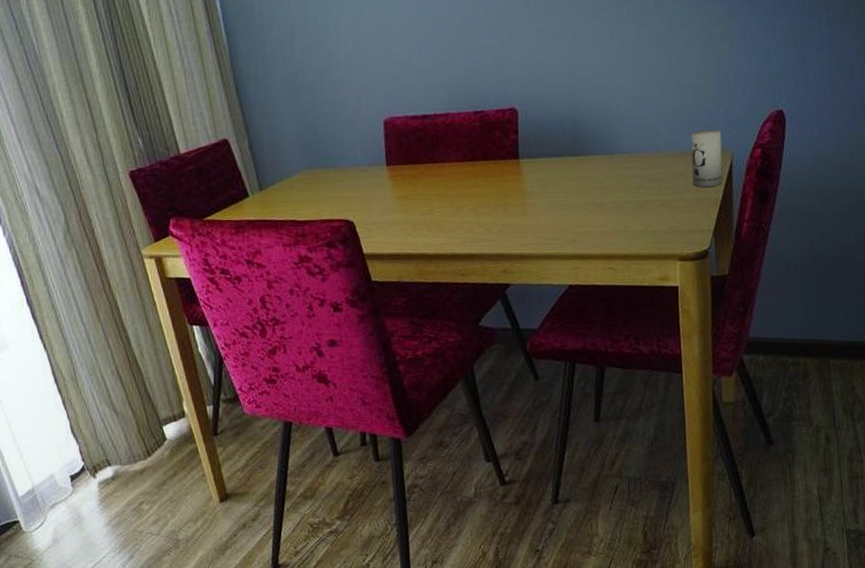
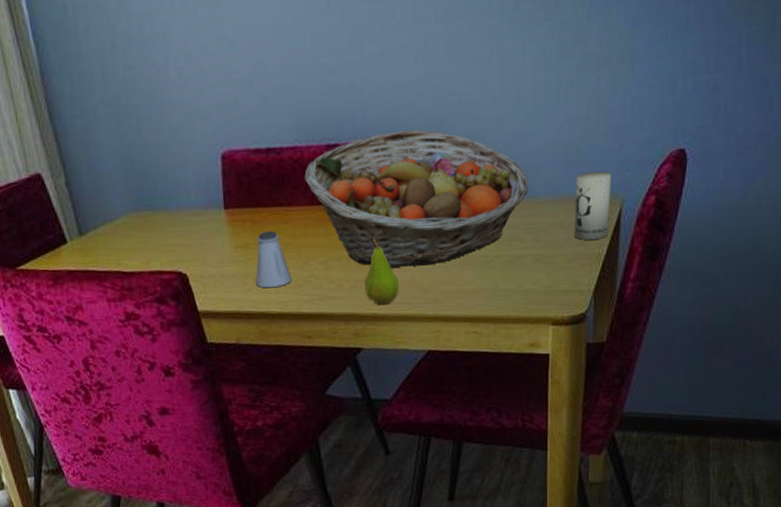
saltshaker: none [415,183,446,233] -> present [256,230,292,289]
fruit basket: none [456,98,650,213] -> present [304,129,529,268]
fruit: none [511,189,542,245] -> present [365,239,399,304]

